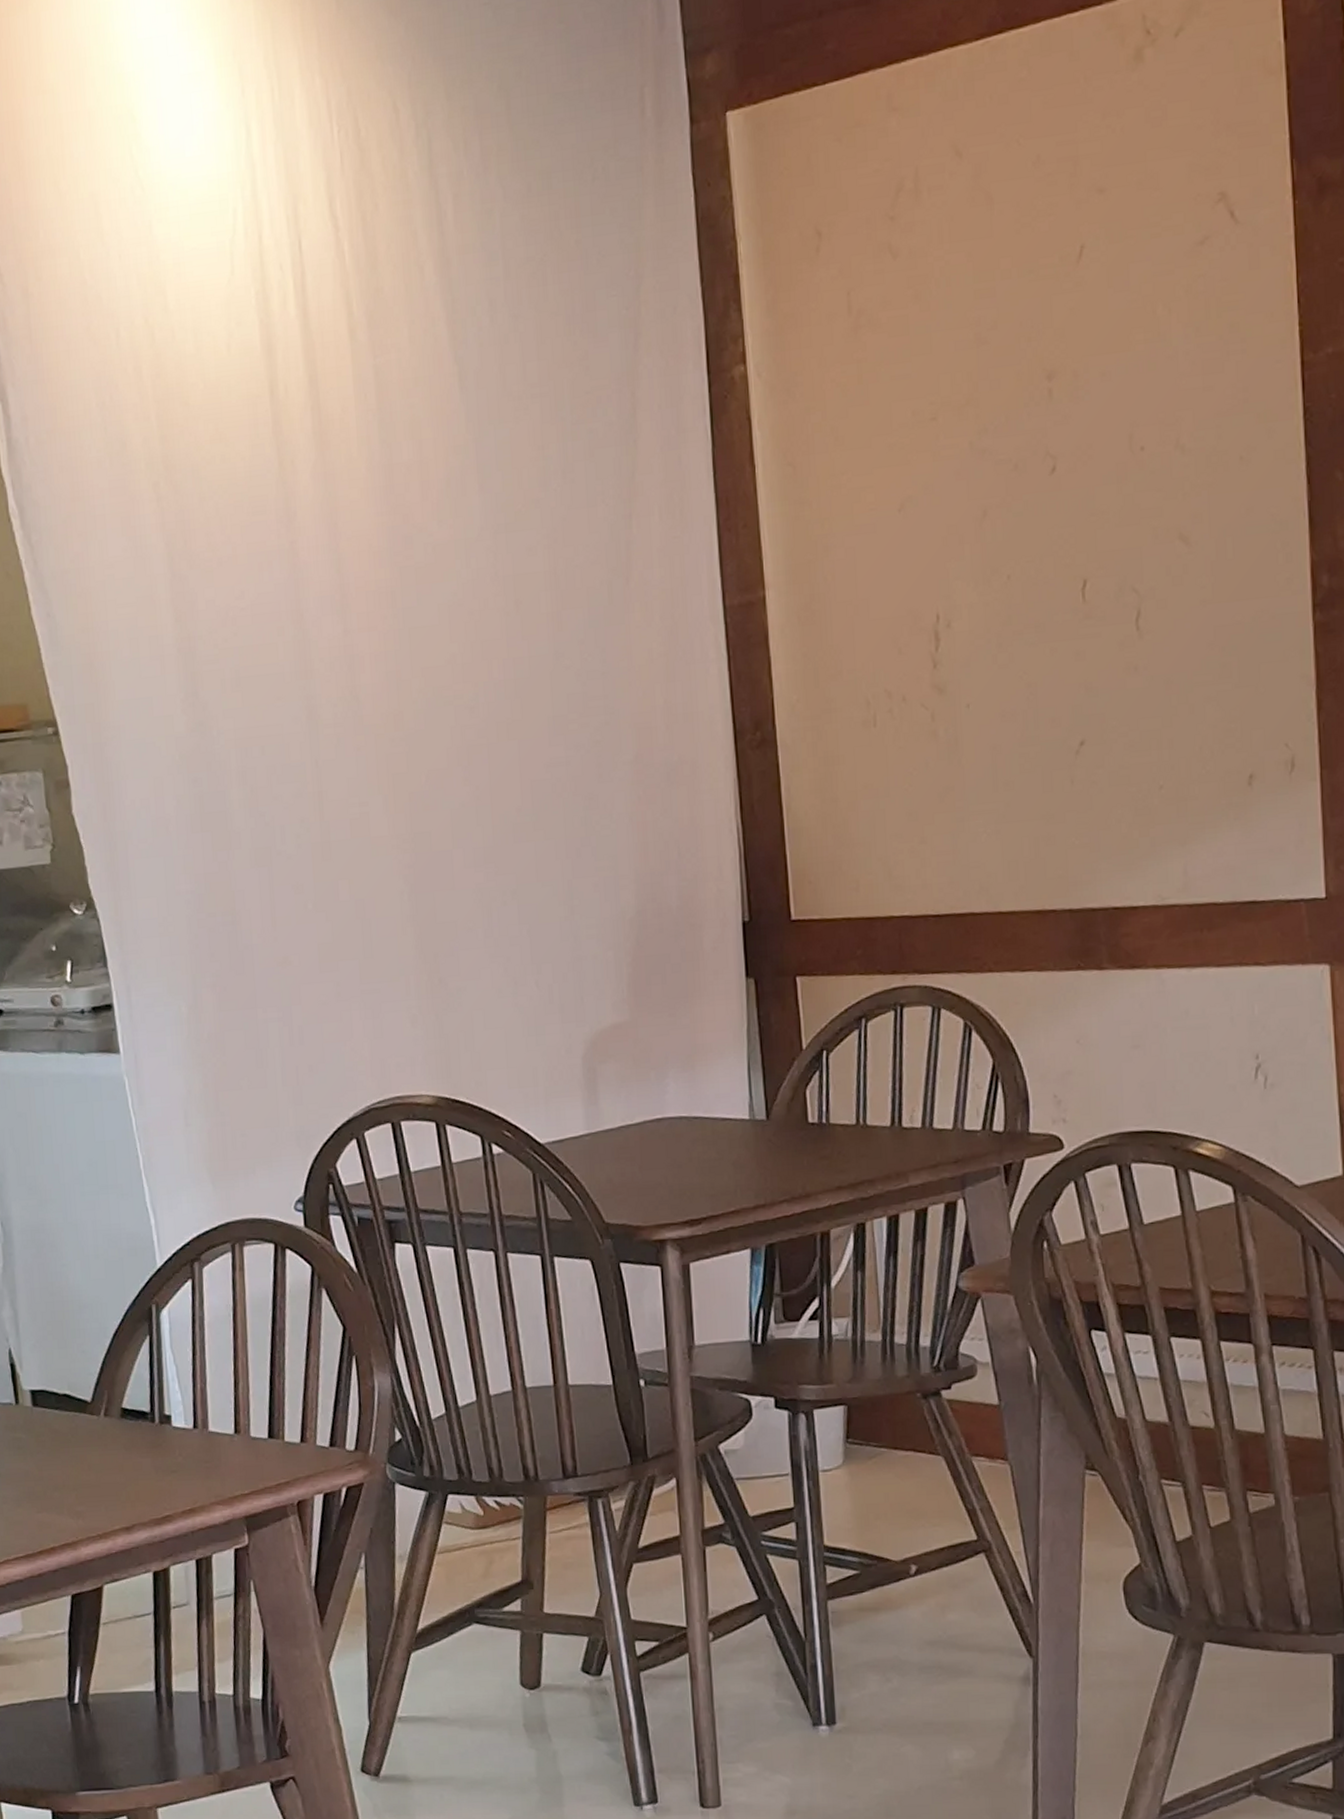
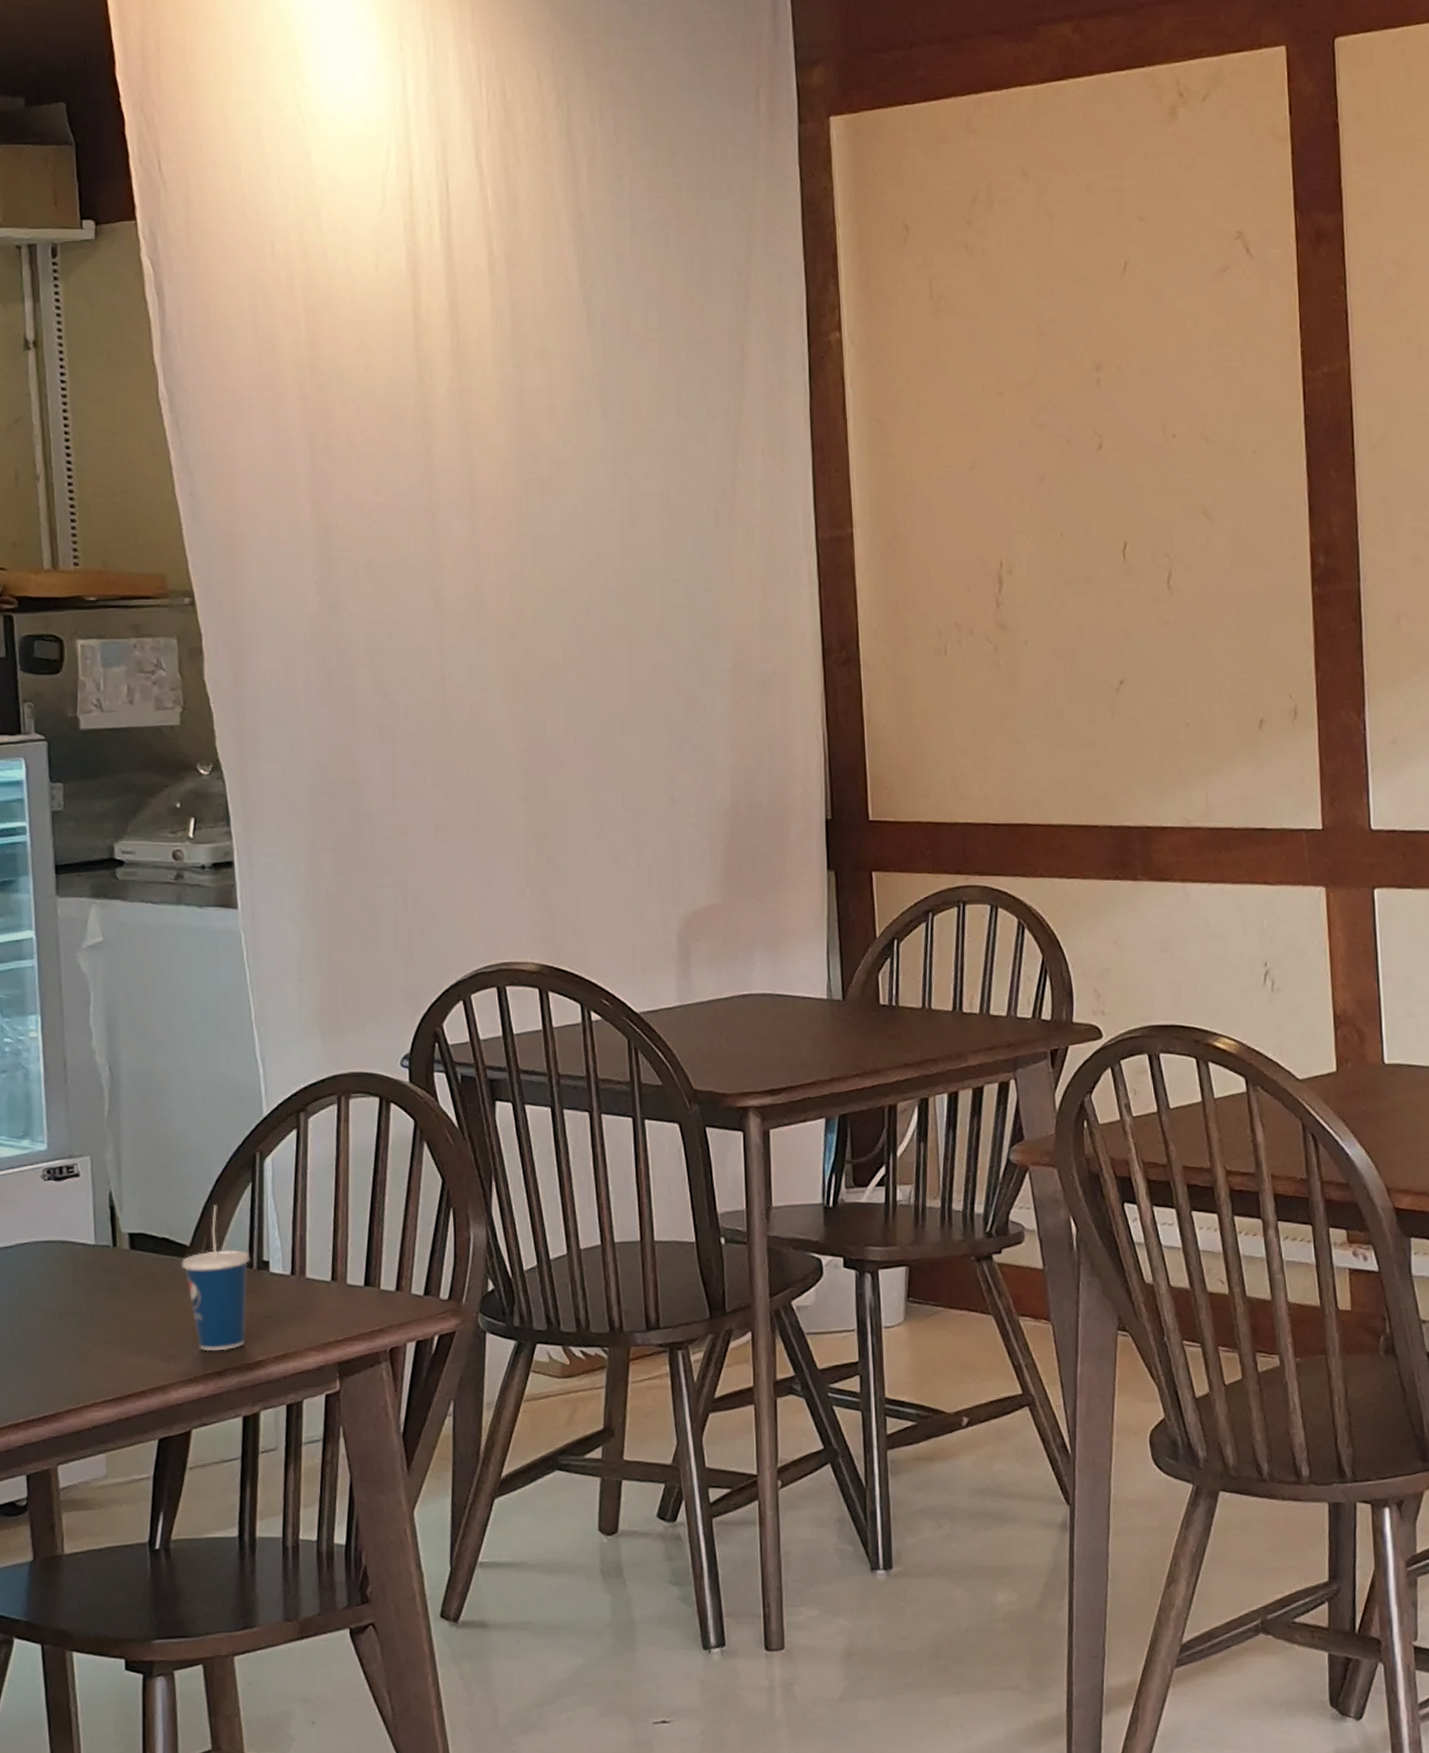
cup: none [83,1359,152,1507] -> present [181,1205,250,1352]

